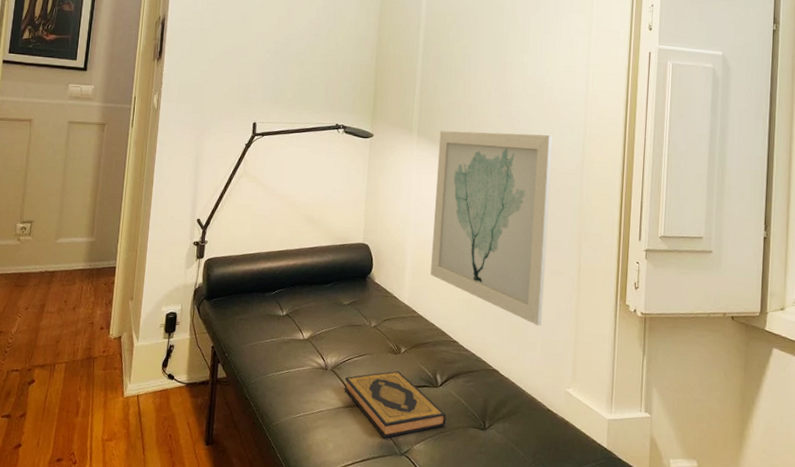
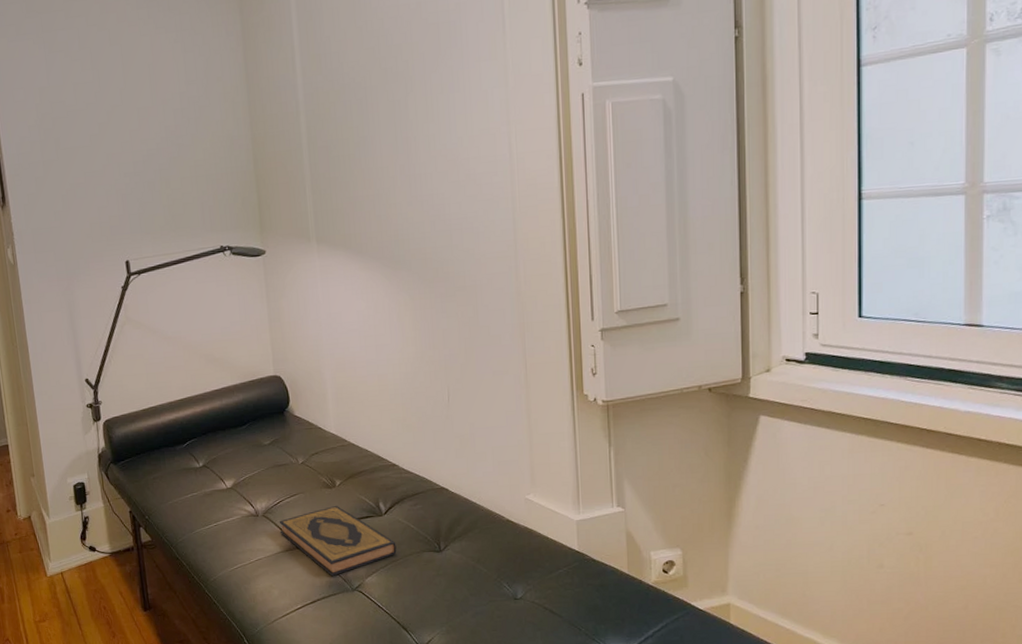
wall art: present [430,131,552,326] -> none [342,215,489,433]

